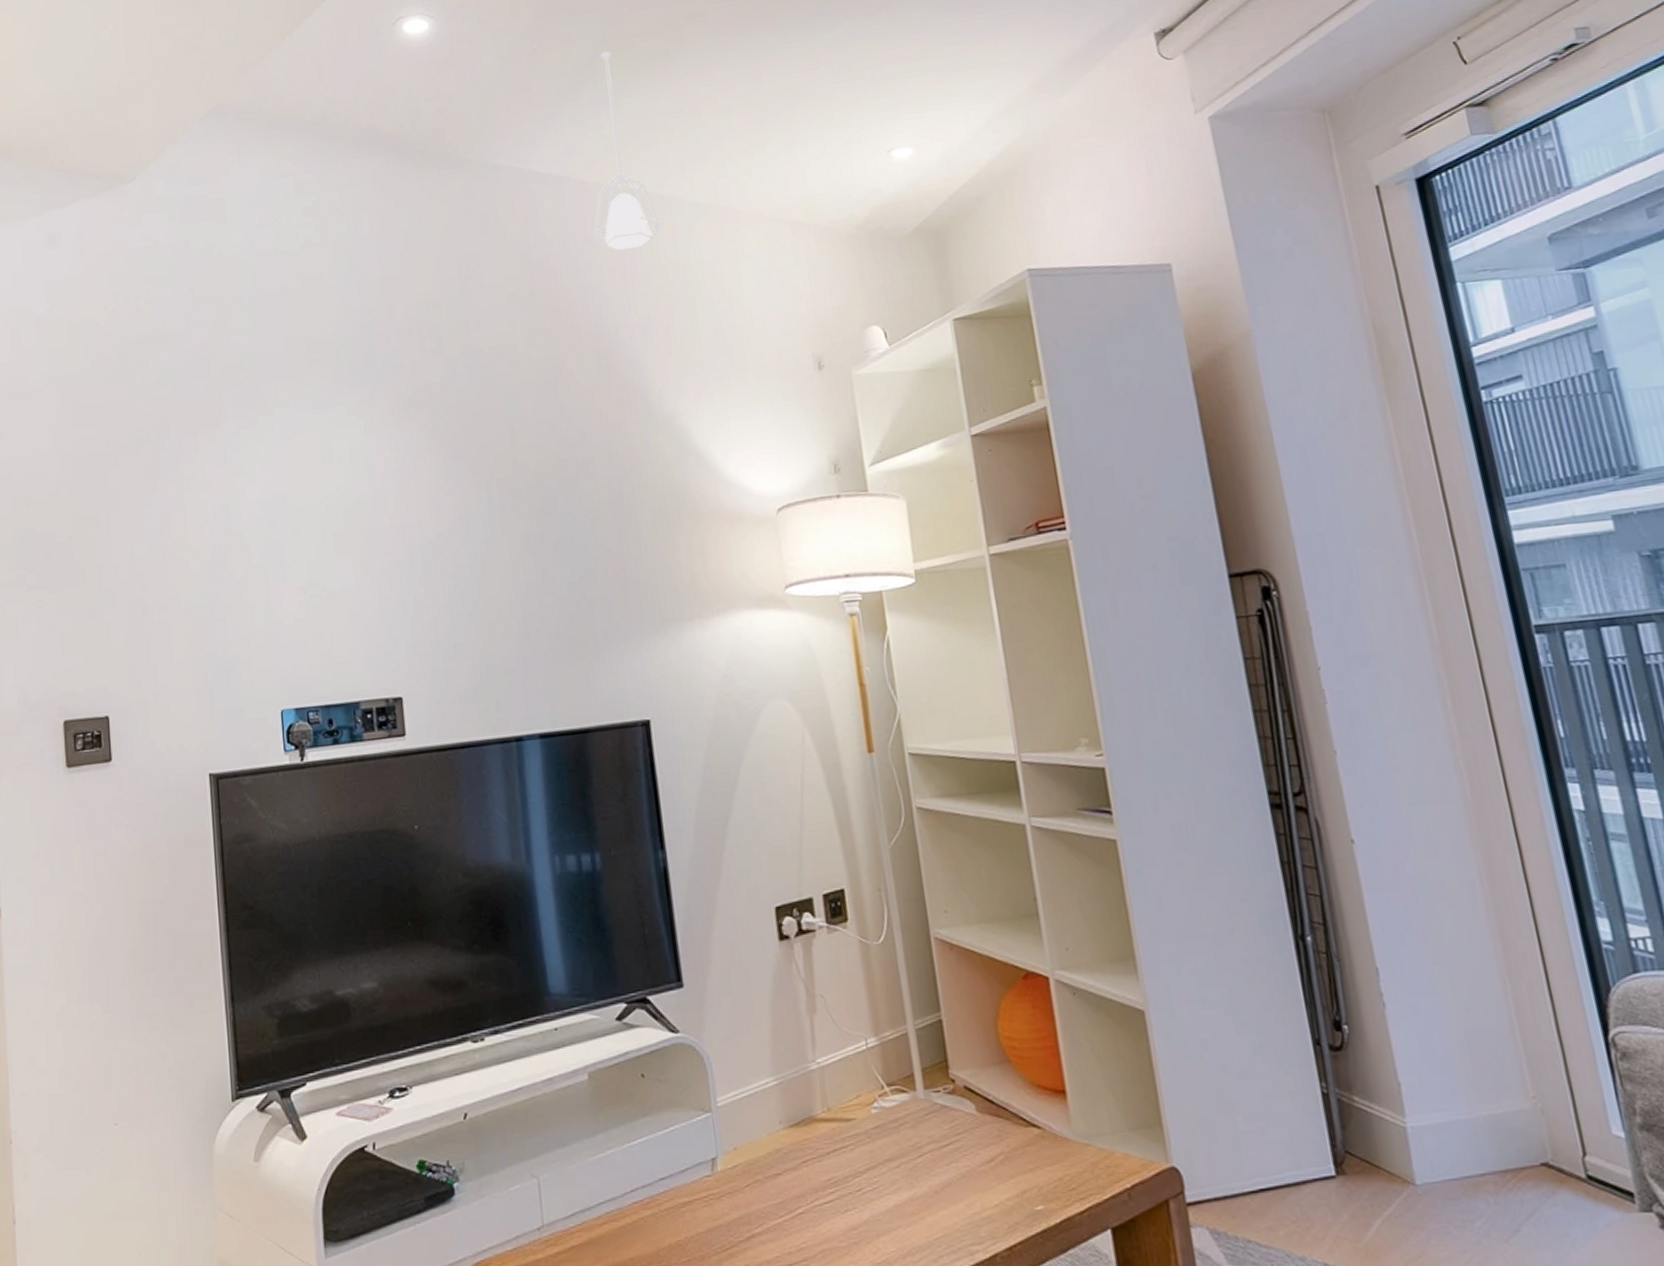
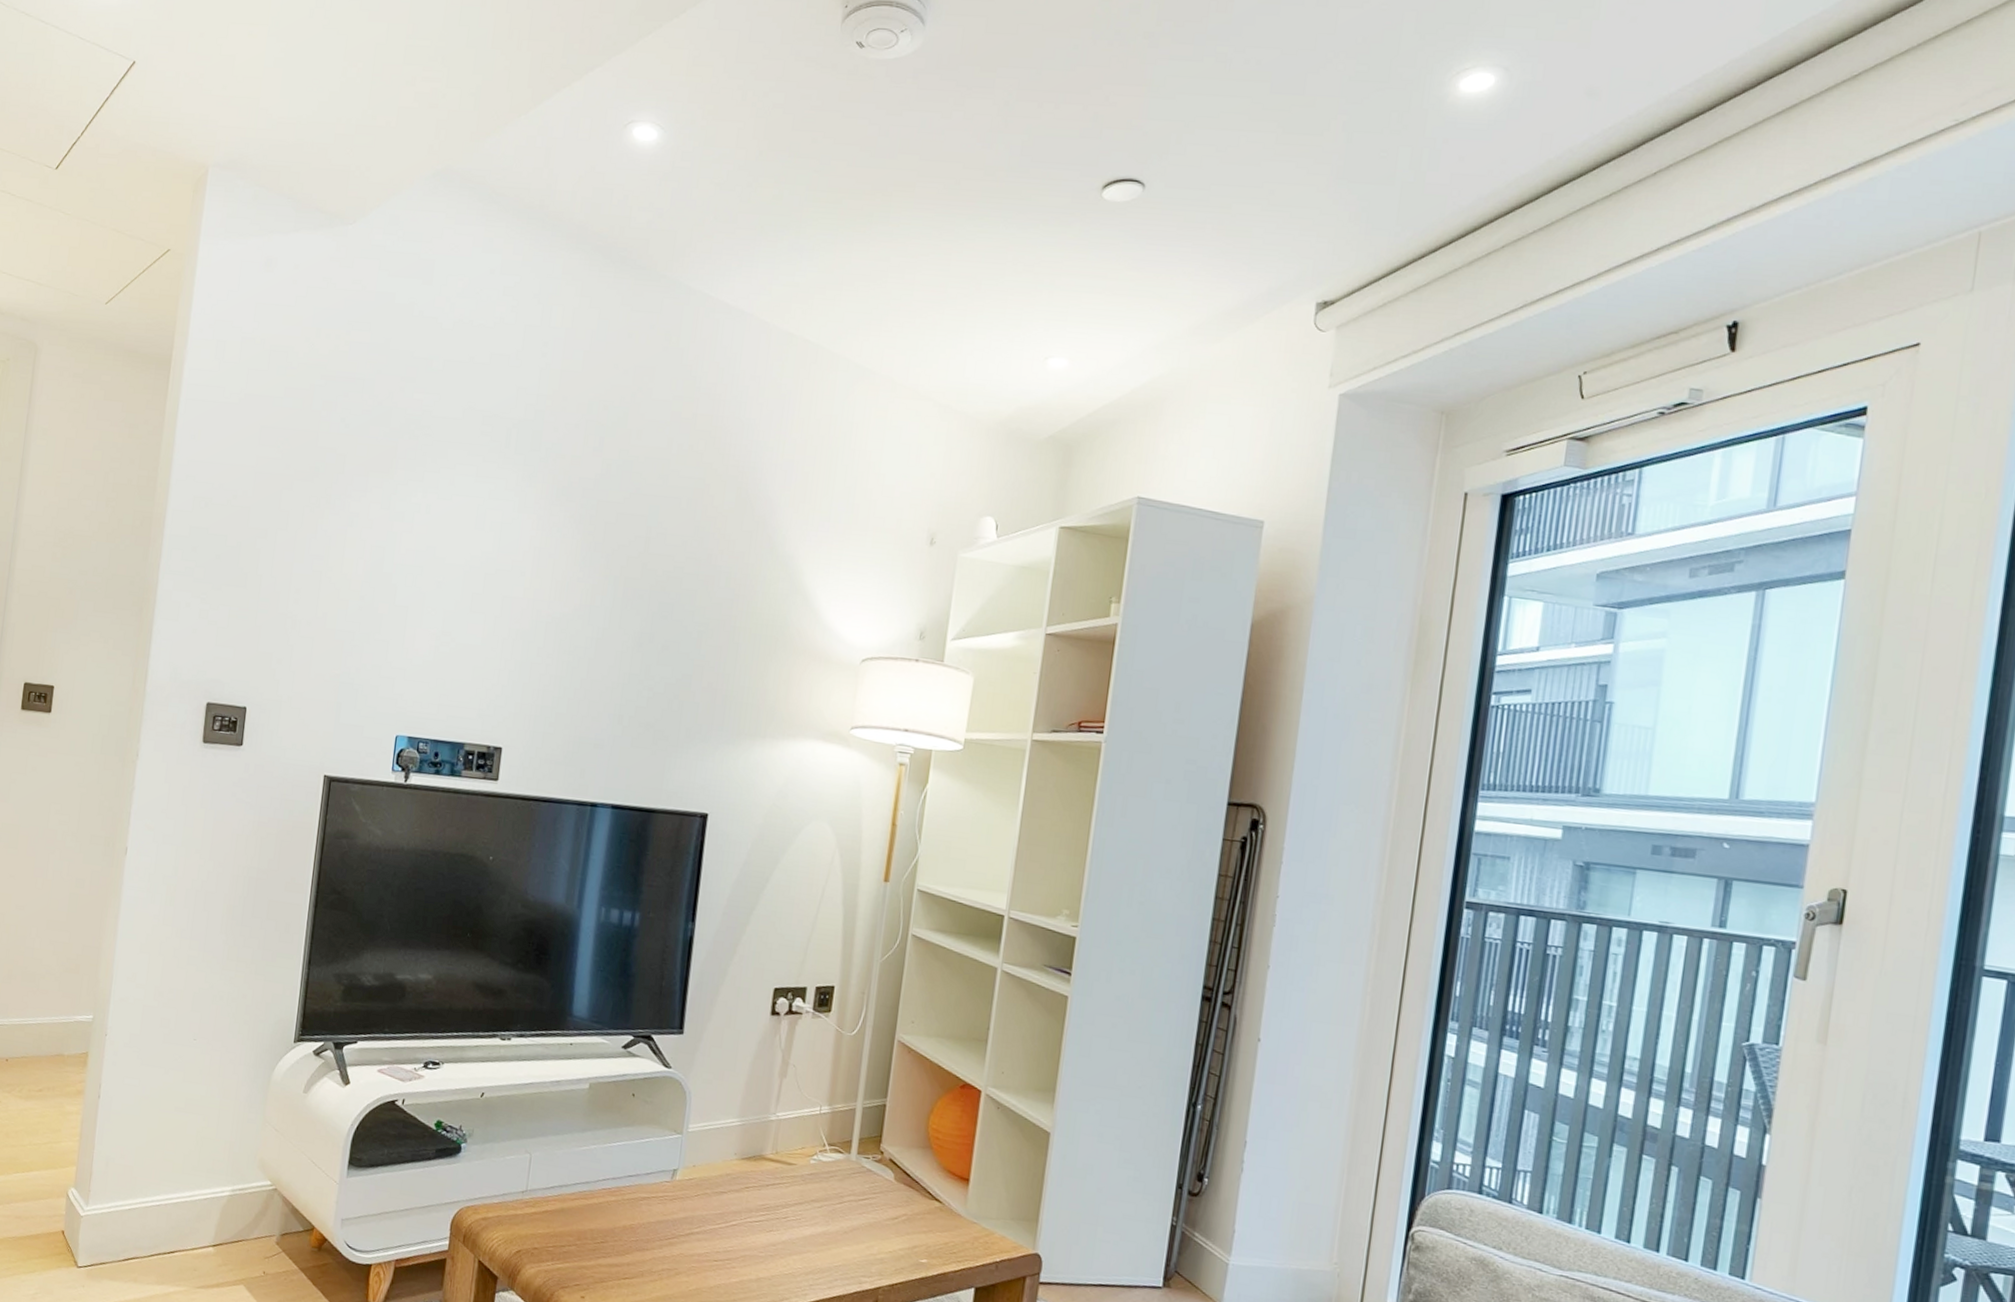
pendant lamp: present [593,50,661,253] -> none [761,200,825,398]

